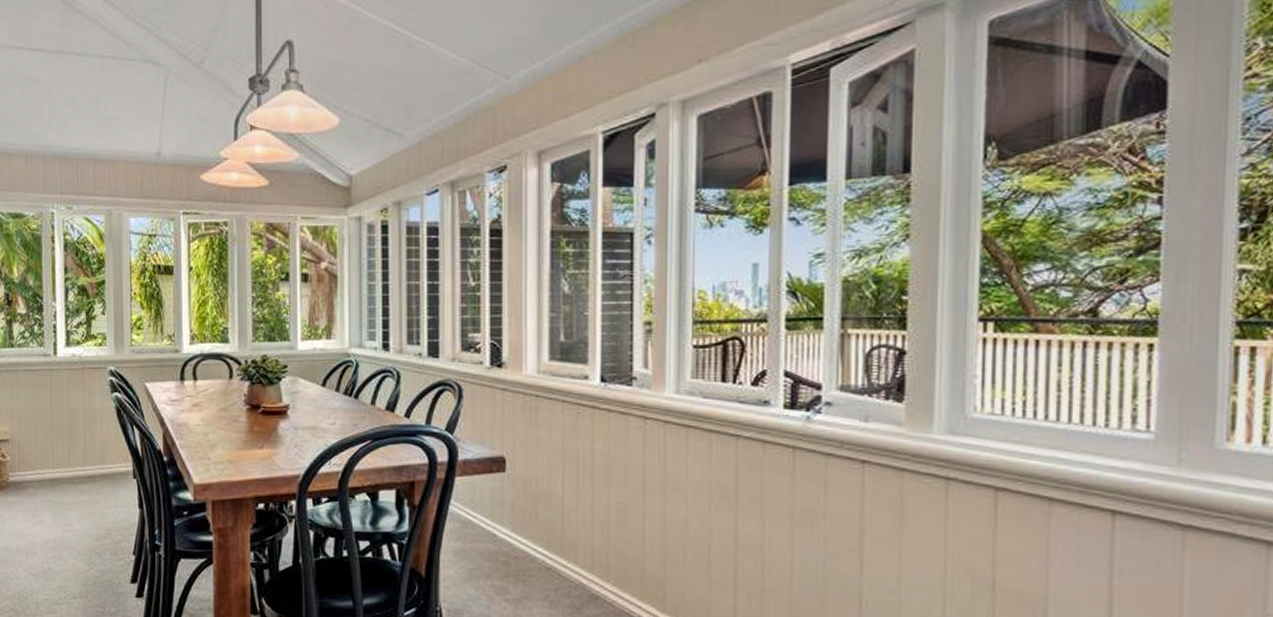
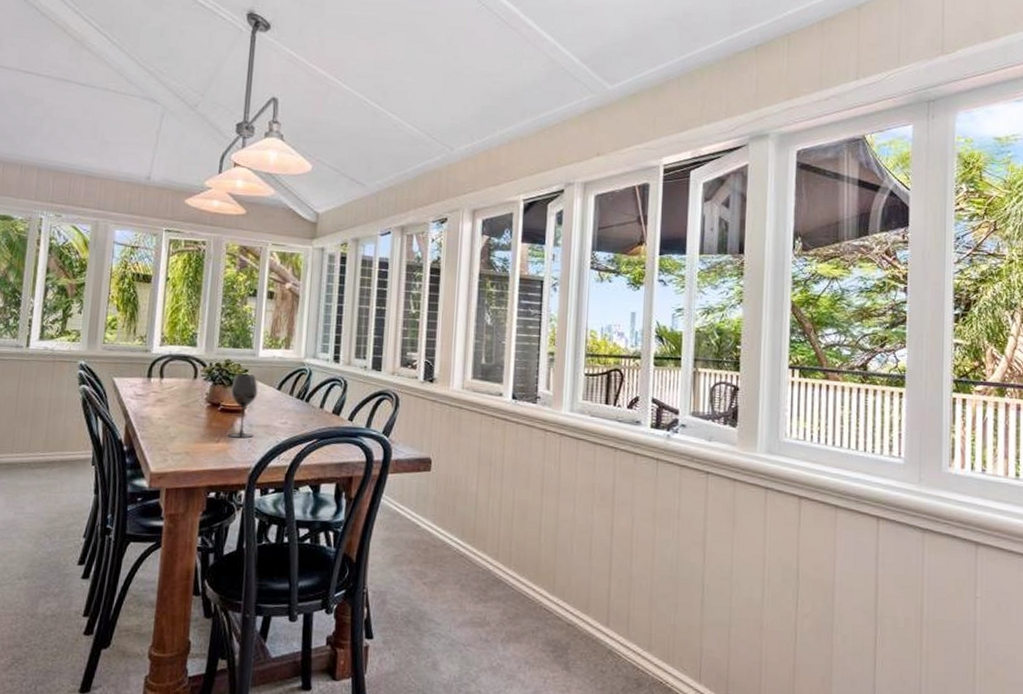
wineglass: none [271,371,301,443] -> present [229,374,258,438]

